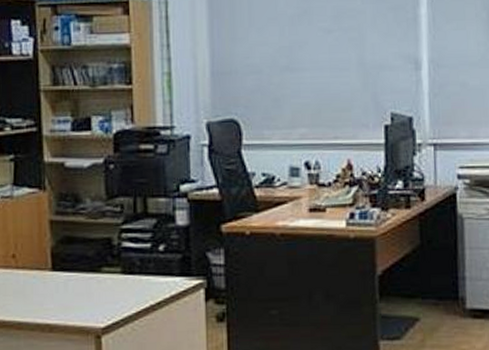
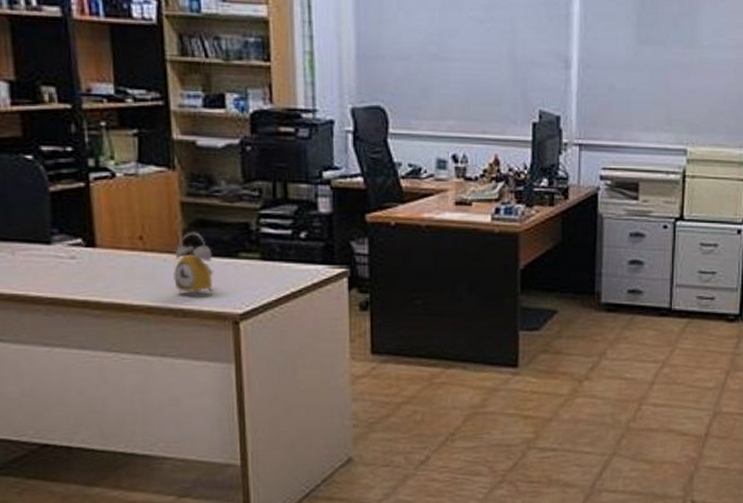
alarm clock: none [42,248,79,311] -> present [174,232,214,296]

